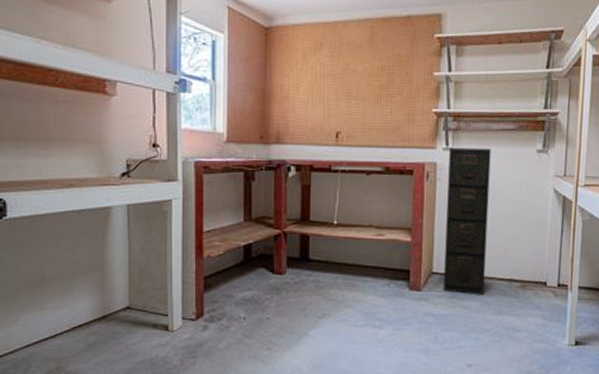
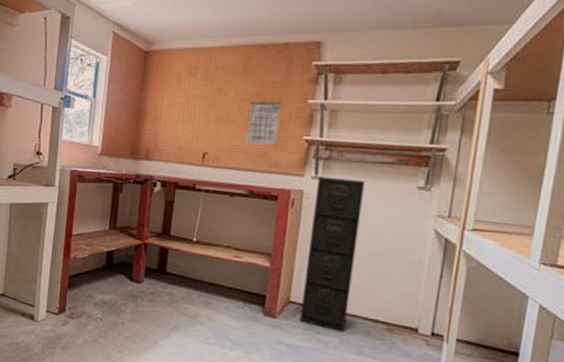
calendar: none [378,75,409,120] -> present [246,101,281,145]

